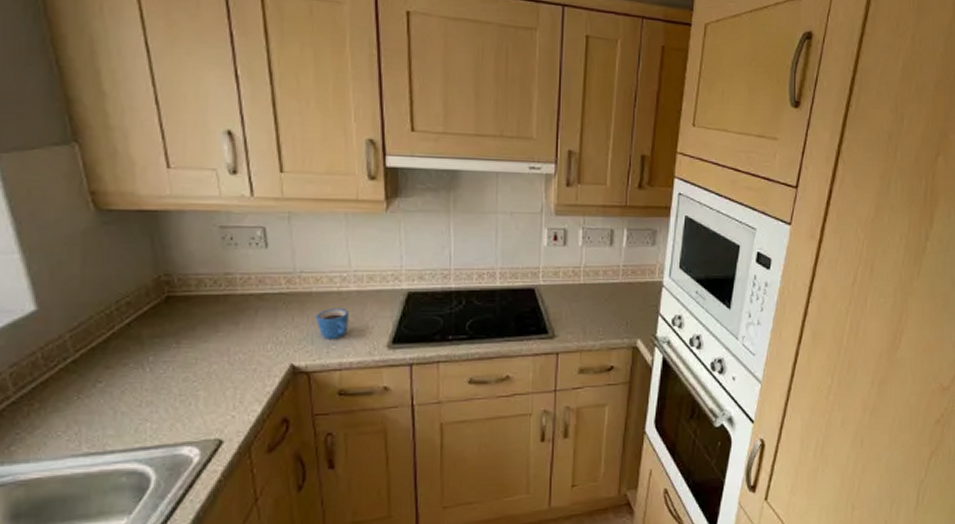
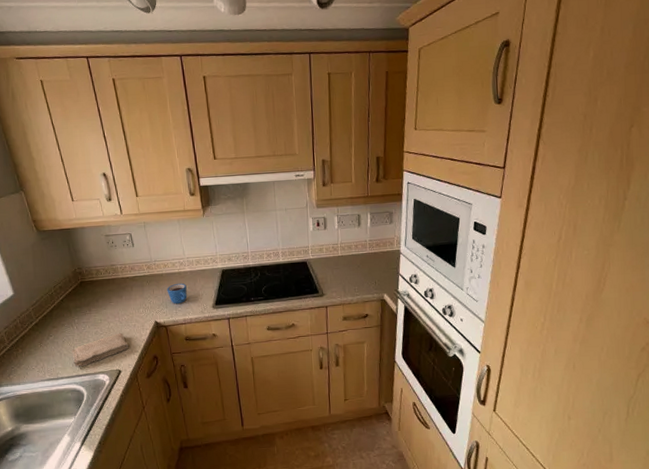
washcloth: none [136,380,241,433] -> present [71,332,129,367]

